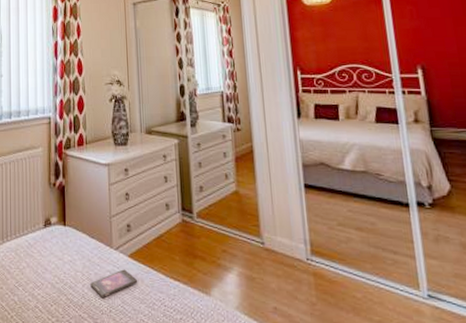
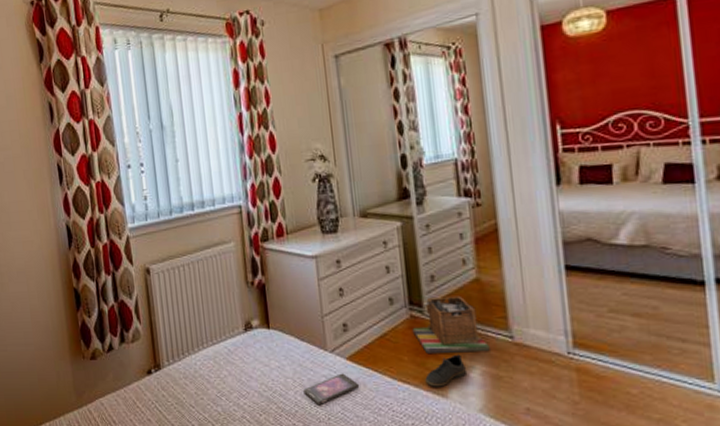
laundry basket: none [183,205,246,256] -> present [412,295,490,355]
shoe: none [192,256,226,285] -> present [425,354,466,387]

